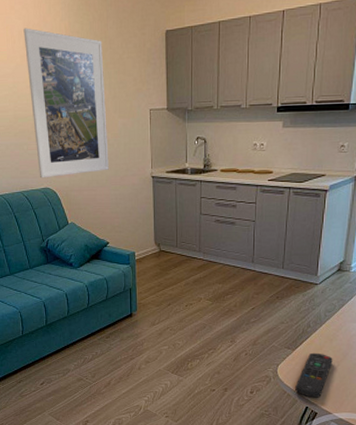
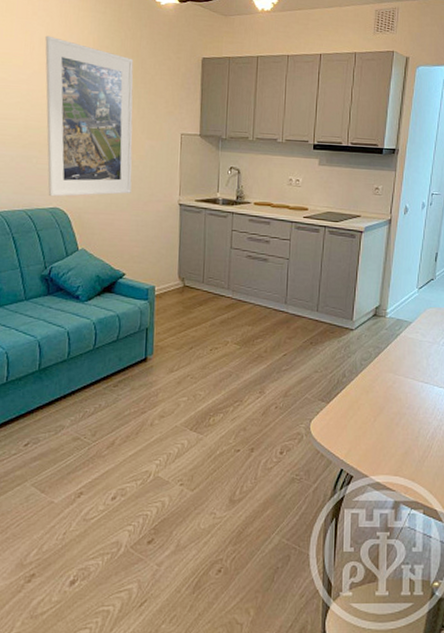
remote control: present [295,352,333,398] -> none [329,406,369,458]

